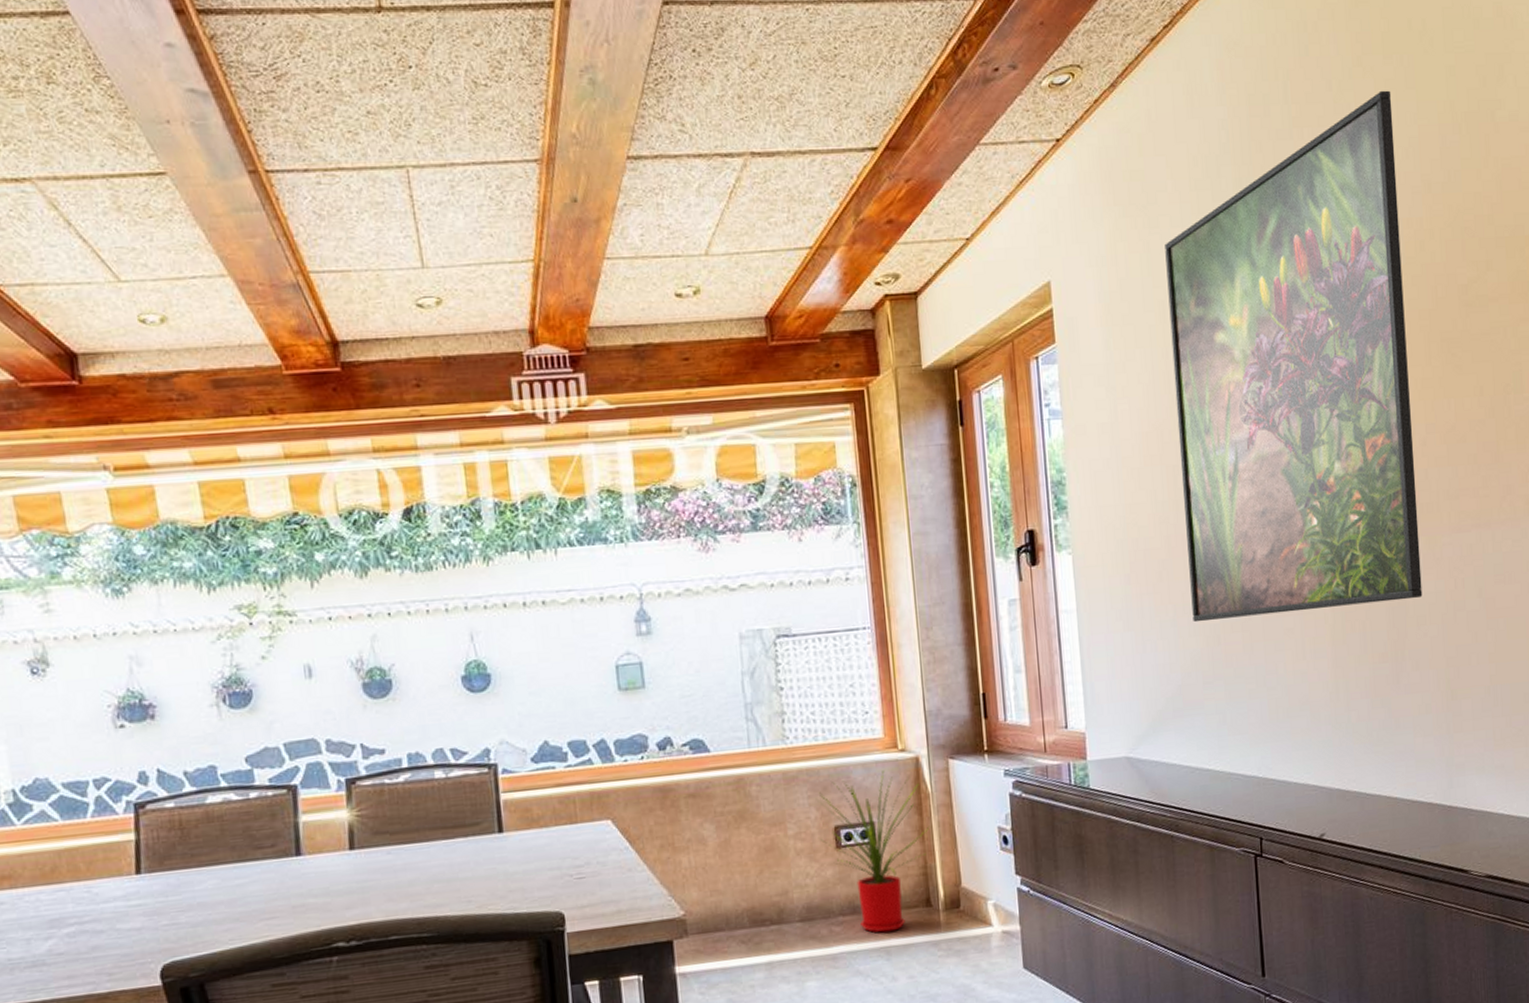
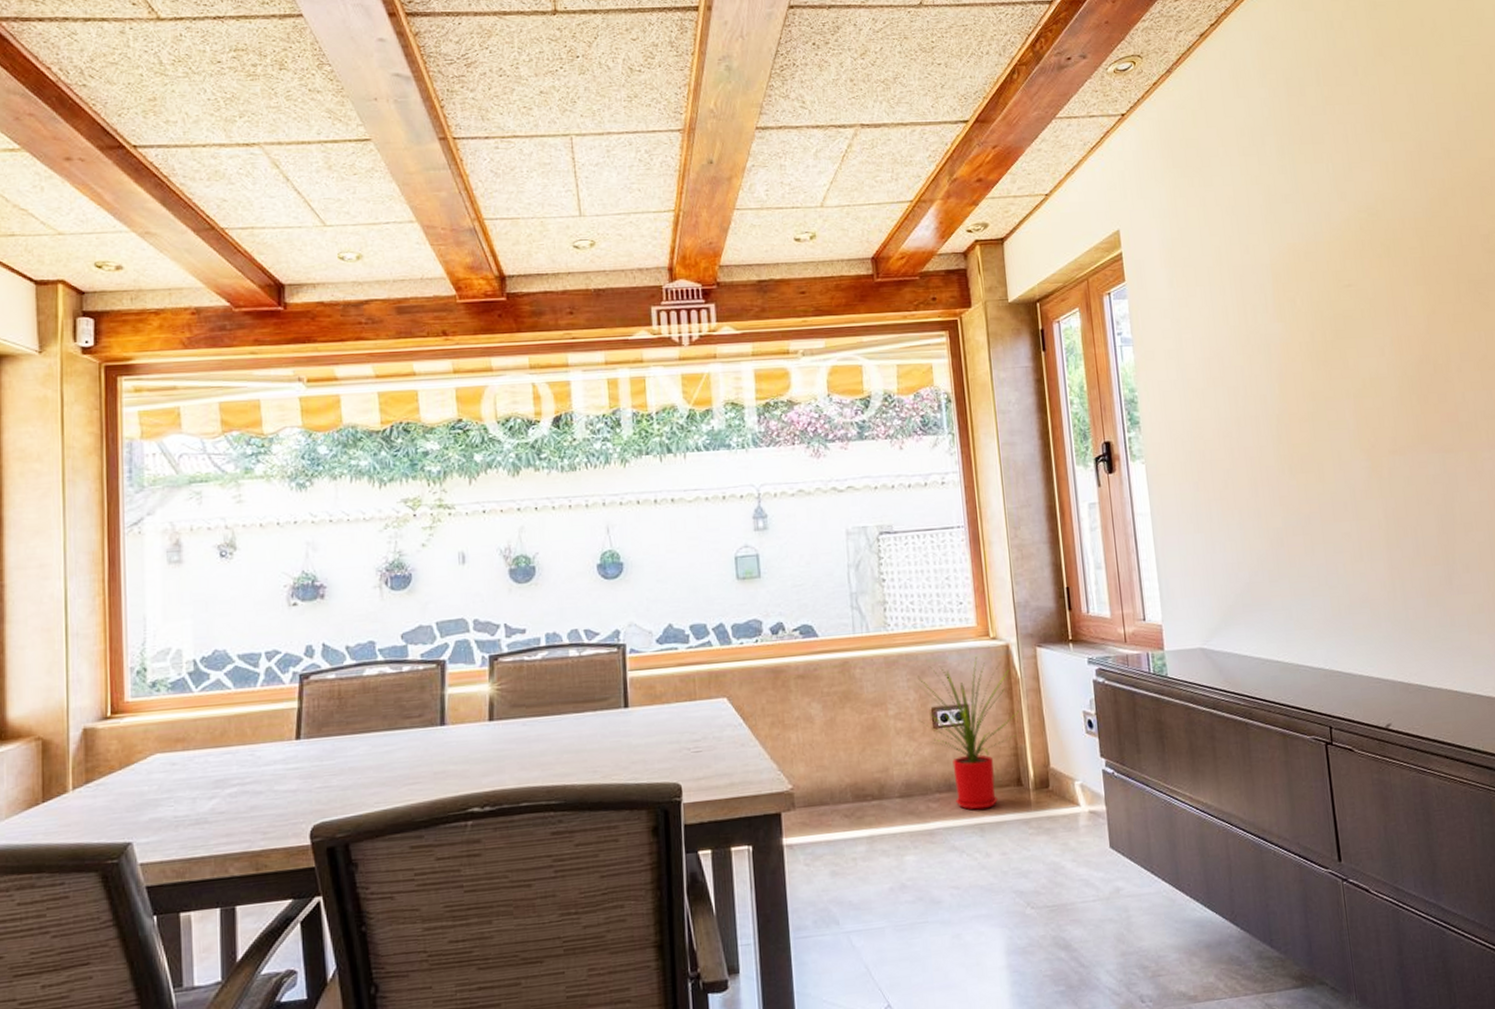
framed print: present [1165,90,1423,623] -> none [1218,75,1468,526]

